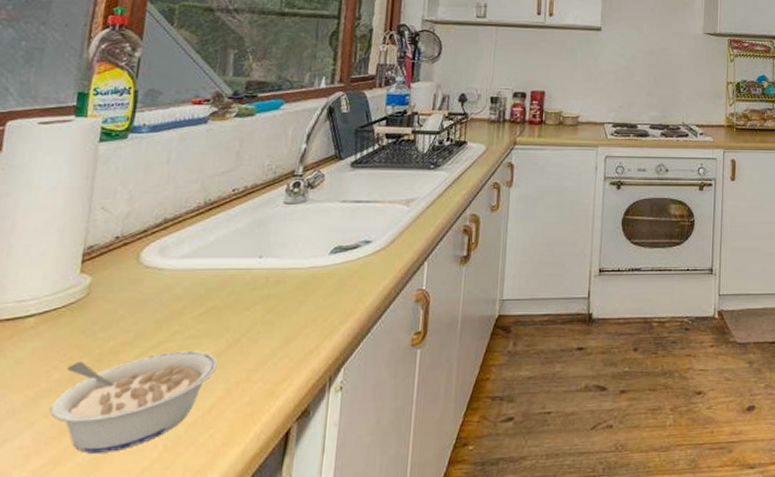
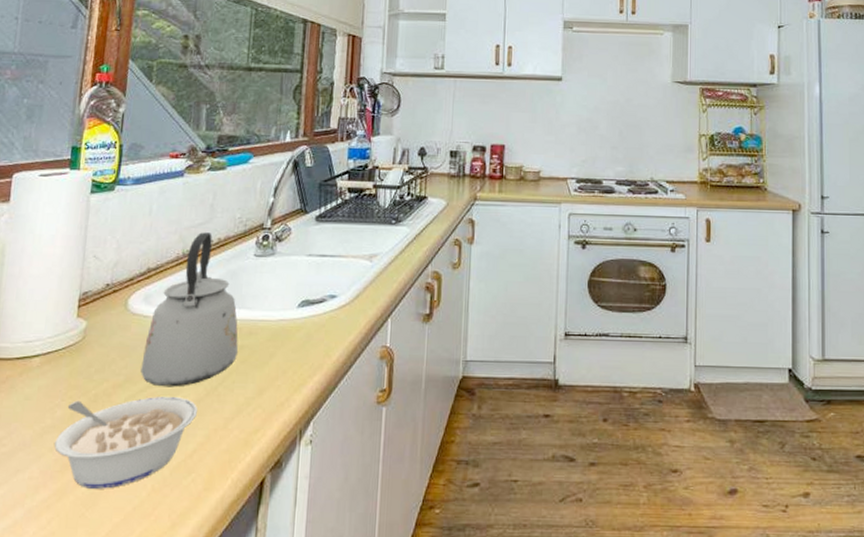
kettle: none [153,181,265,342] -> present [140,232,239,387]

